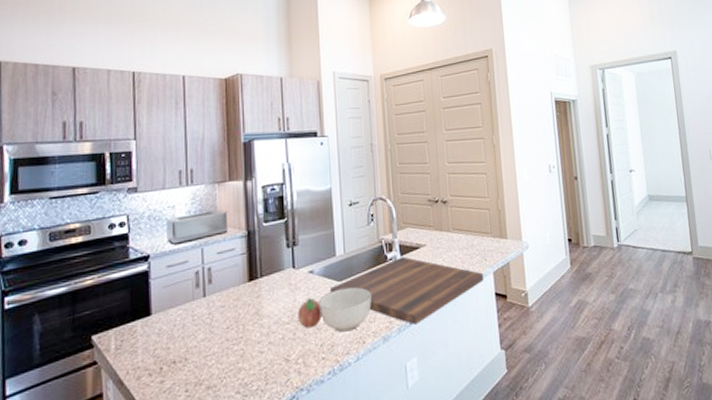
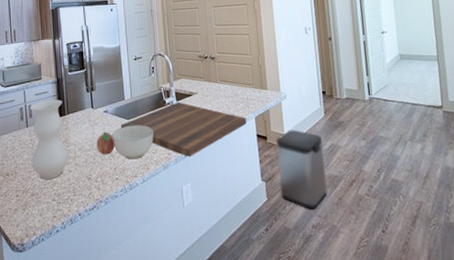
vase: none [208,258,261,367] -> present [30,99,69,180]
pedal bin: none [518,285,575,380] -> present [276,129,328,210]

